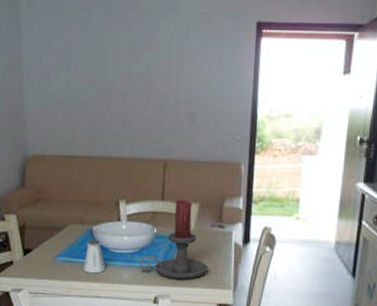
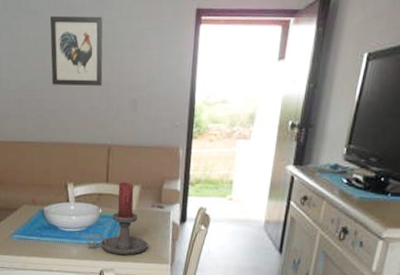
saltshaker: present [83,240,106,274] -> none [36,219,57,250]
wall art: none [103,28,159,98] -> present [49,16,103,86]

